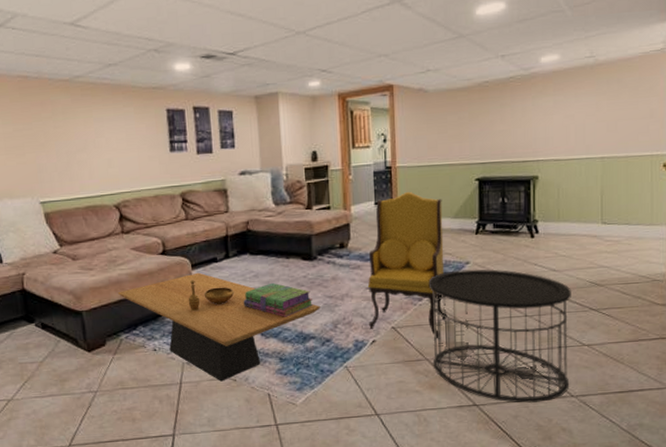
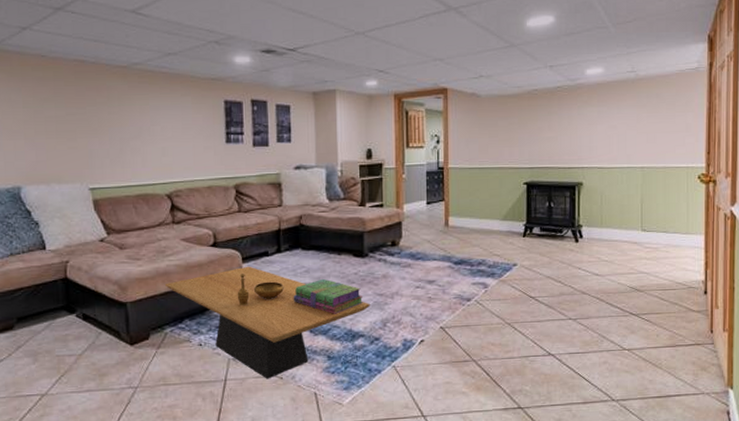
armchair: present [367,191,447,338] -> none [417,192,495,339]
side table: present [428,269,571,403] -> none [477,271,613,407]

